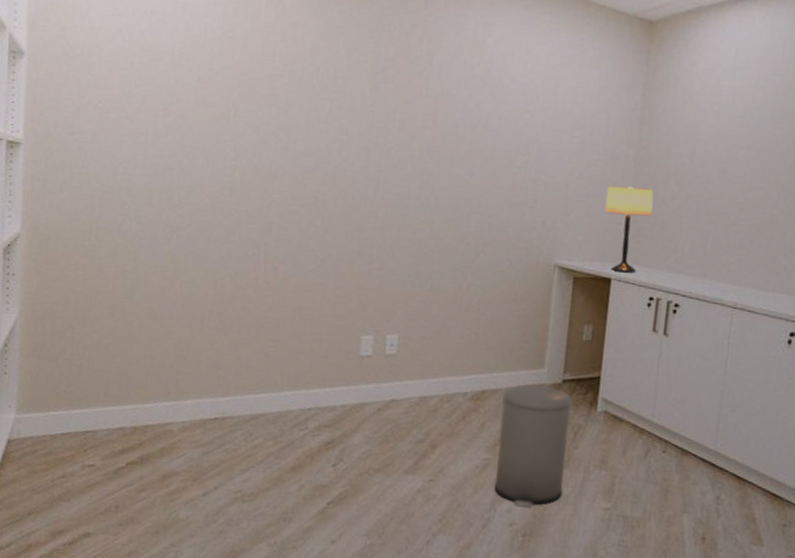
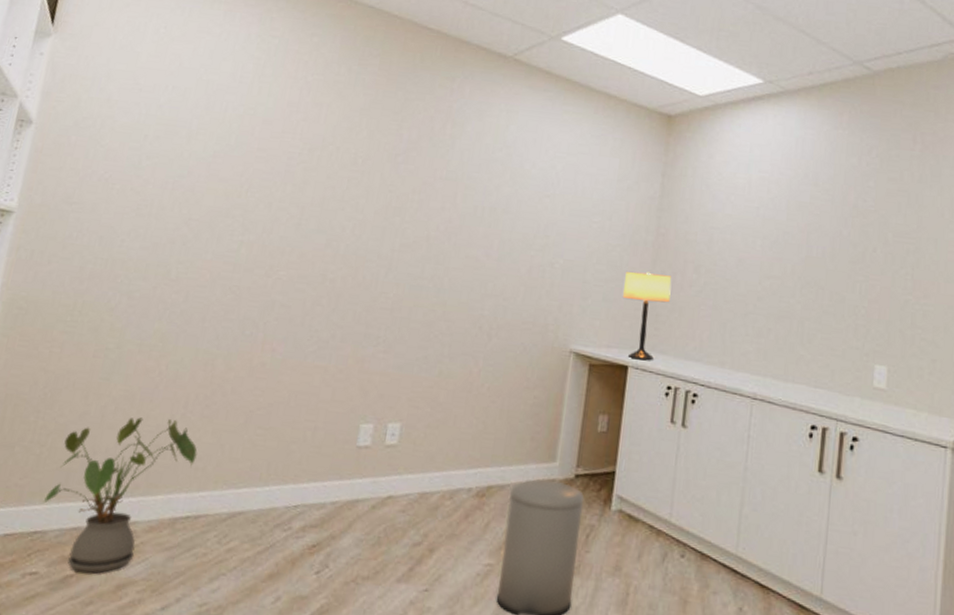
house plant: none [89,332,217,466] -> present [42,417,198,574]

